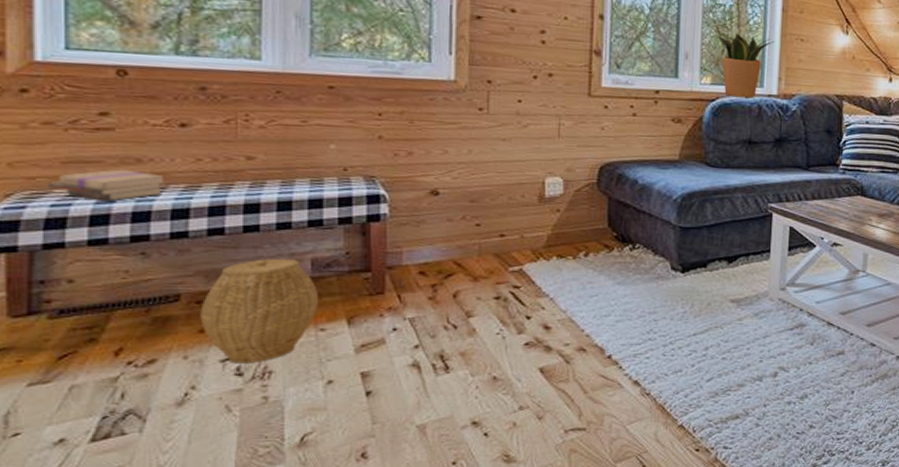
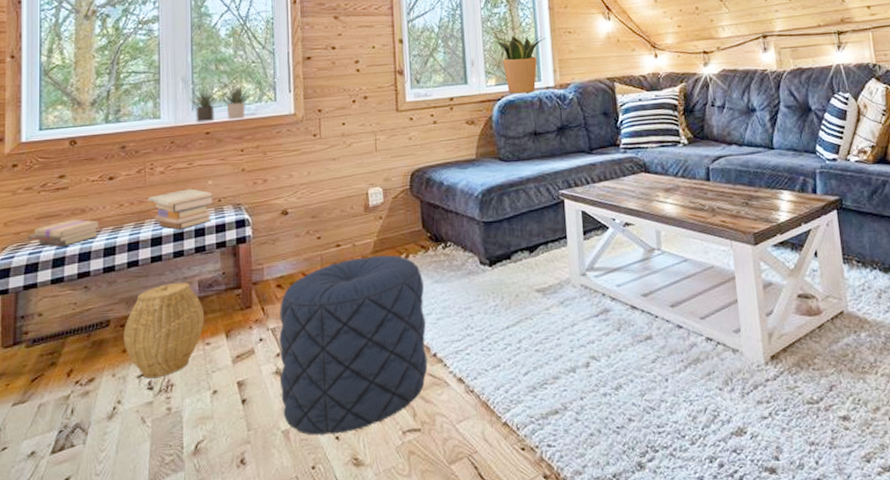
books: none [239,150,337,198] -> present [148,188,214,230]
succulent plant: none [306,33,398,77] -> present [190,85,252,123]
pouf: none [418,250,604,431] -> present [279,255,428,435]

